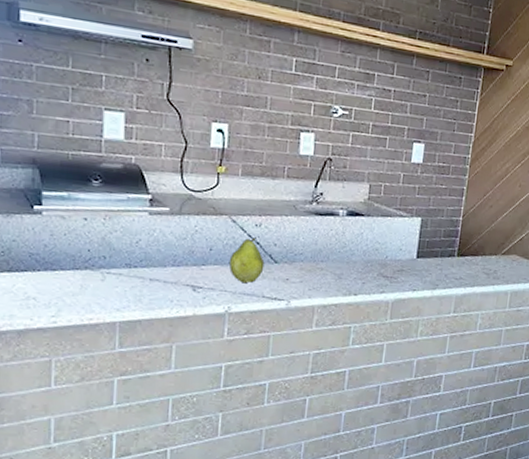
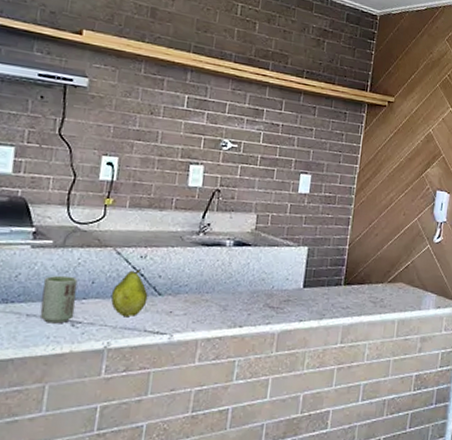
cup: none [162,242,196,288] -> present [39,275,78,324]

